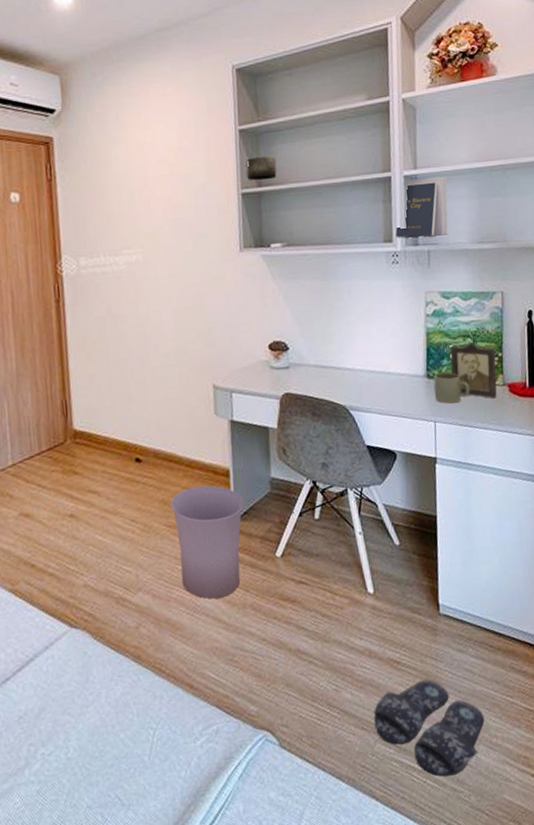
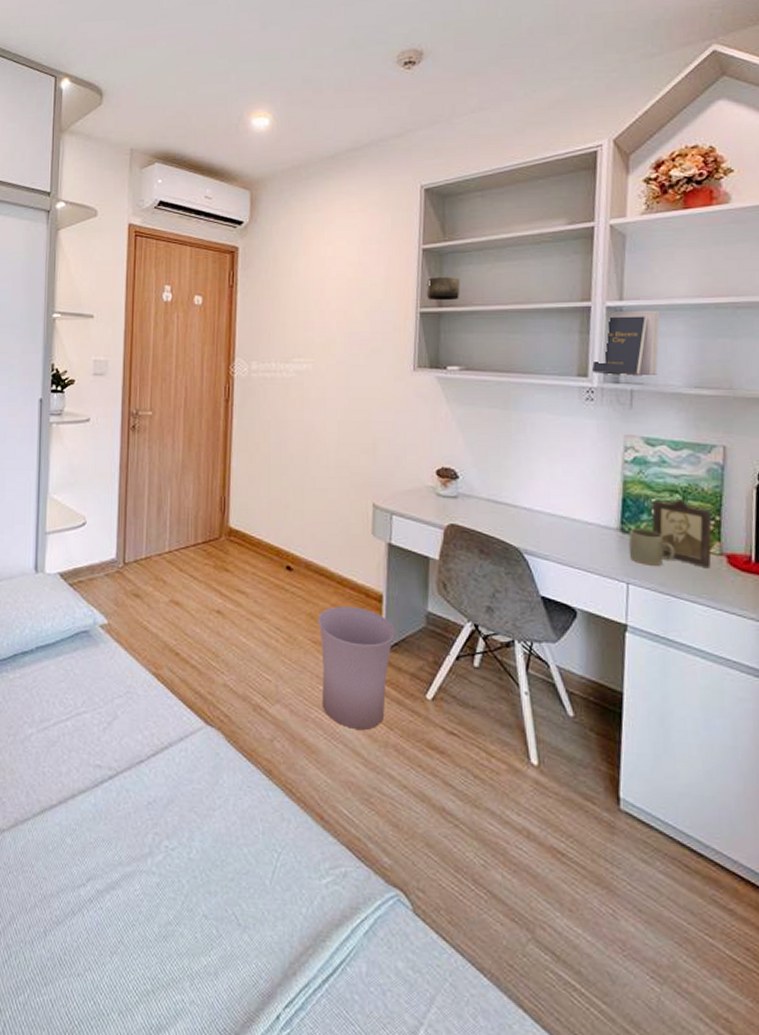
slippers: present [374,679,485,777] -> none [529,883,672,1013]

